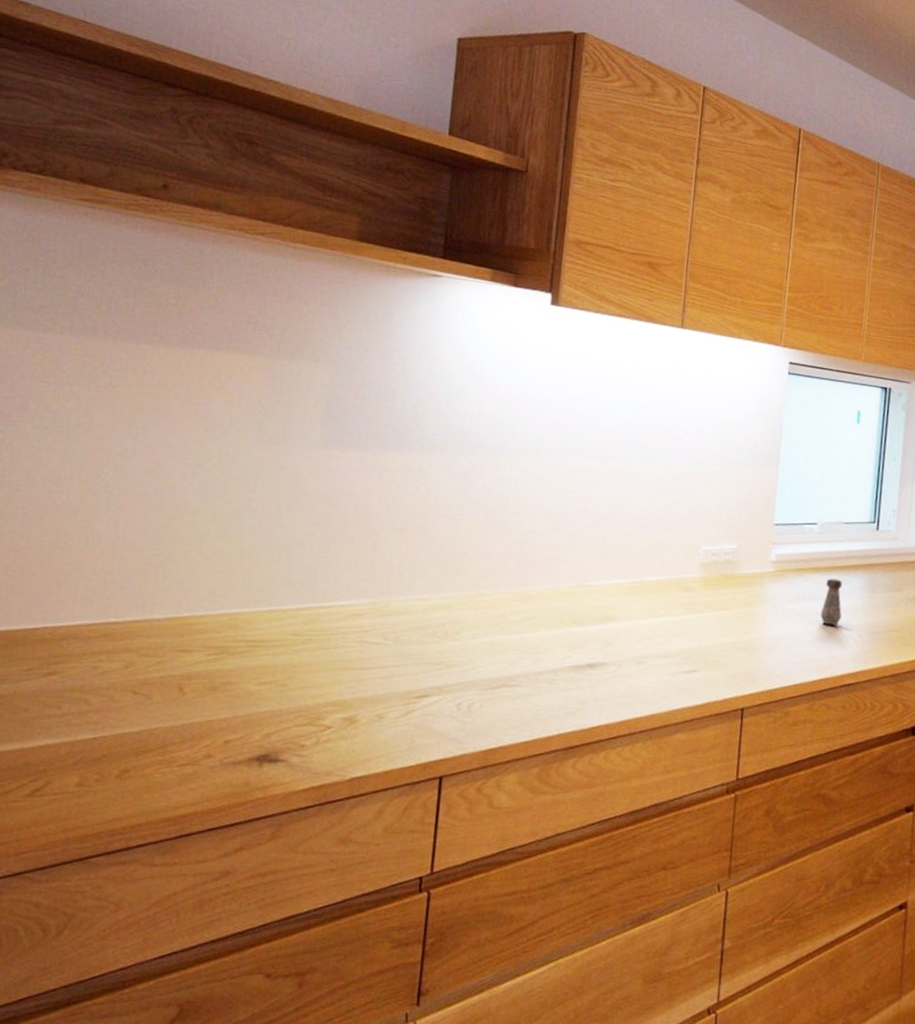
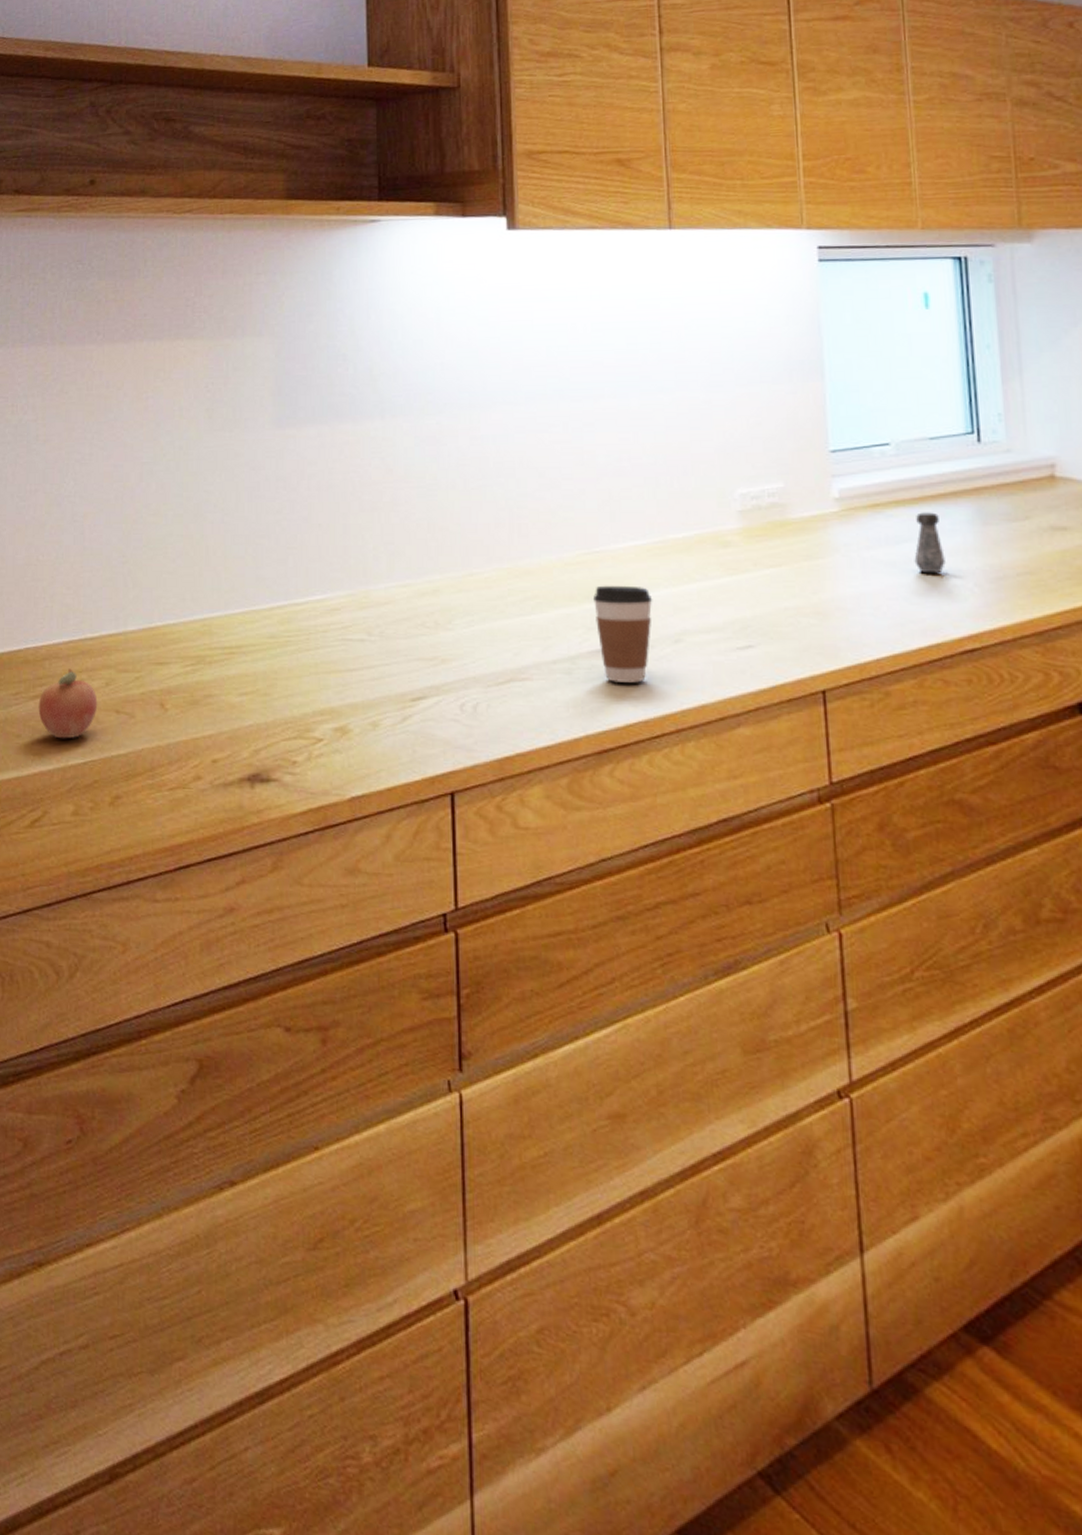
fruit: none [50,649,115,715] -> present [38,668,98,739]
coffee cup: none [578,613,626,694] -> present [592,585,653,683]

